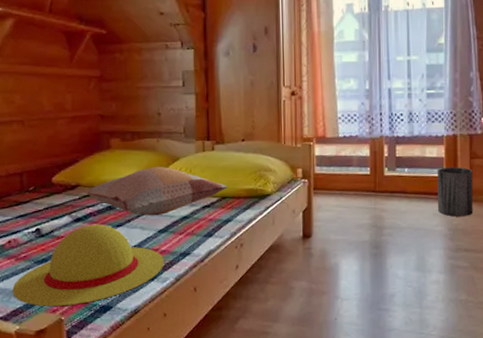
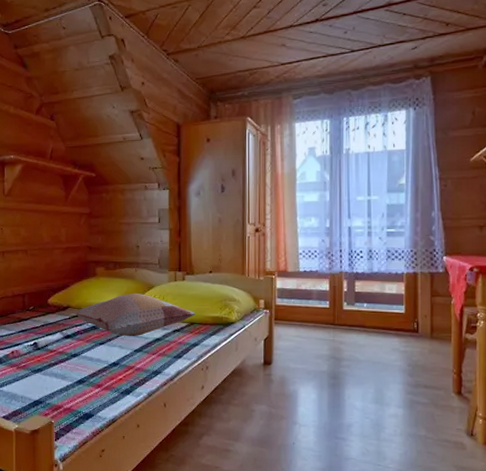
straw hat: present [12,225,165,307] -> none [13,342,139,411]
trash can: present [437,166,474,217] -> none [396,303,434,353]

